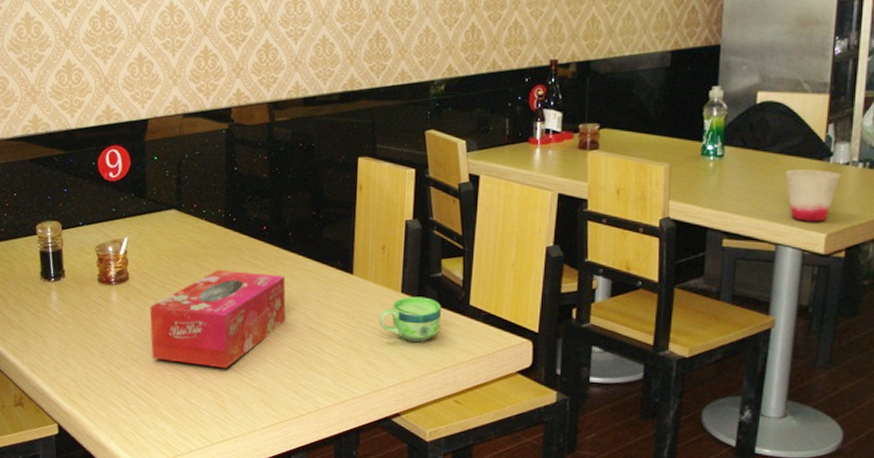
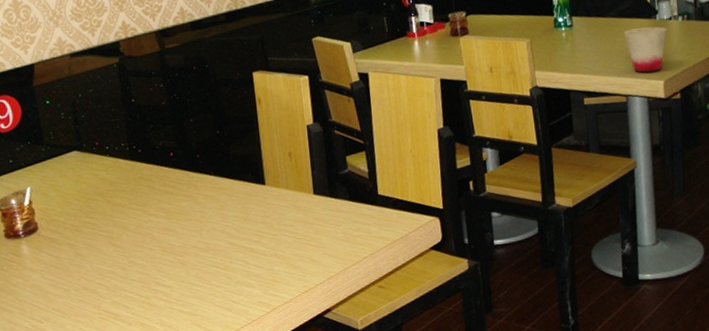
tissue box: present [149,270,286,369] -> none [65,197,207,305]
cup: present [379,296,441,343] -> none [296,194,355,239]

